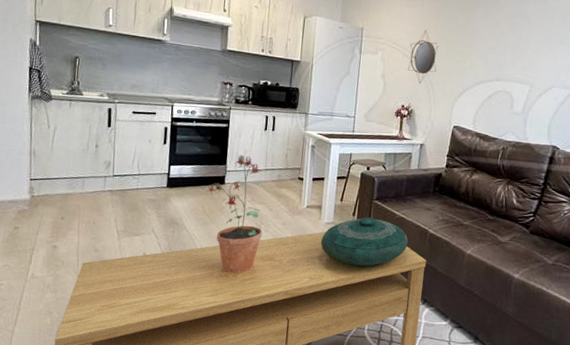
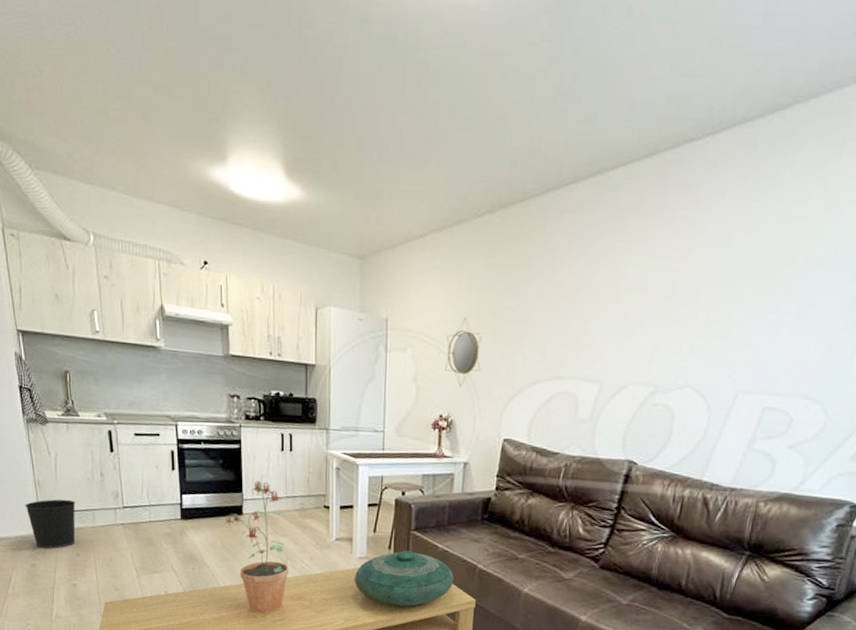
wastebasket: none [17,167,68,213] -> present [25,499,76,549]

